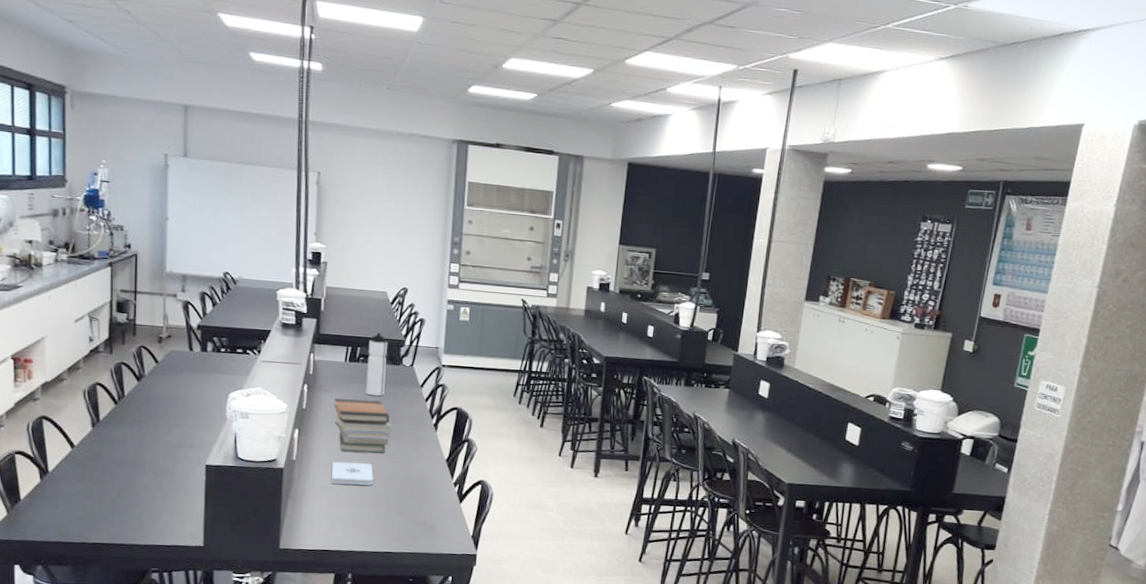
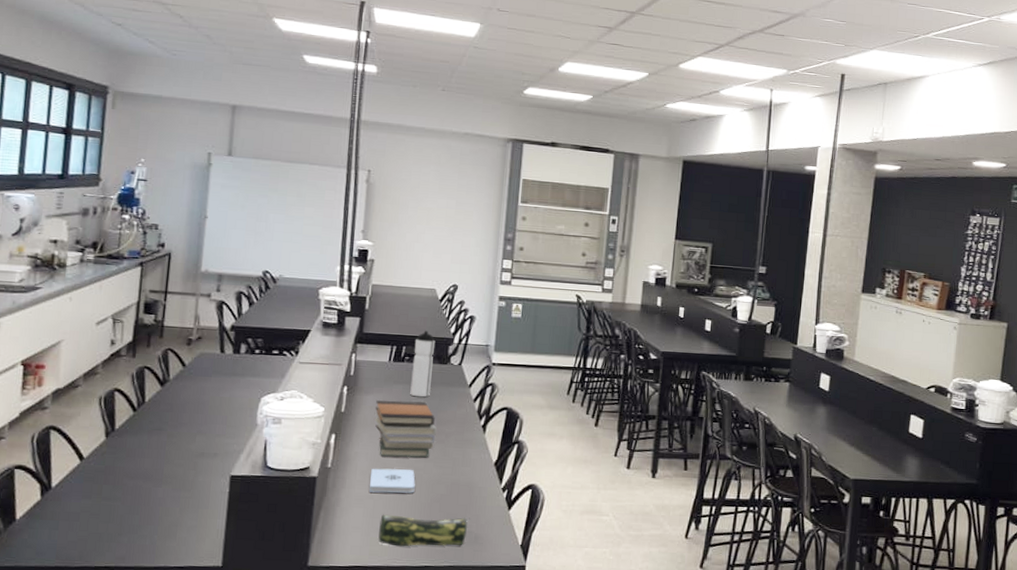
pencil case: none [342,504,426,534] -> present [378,514,471,547]

